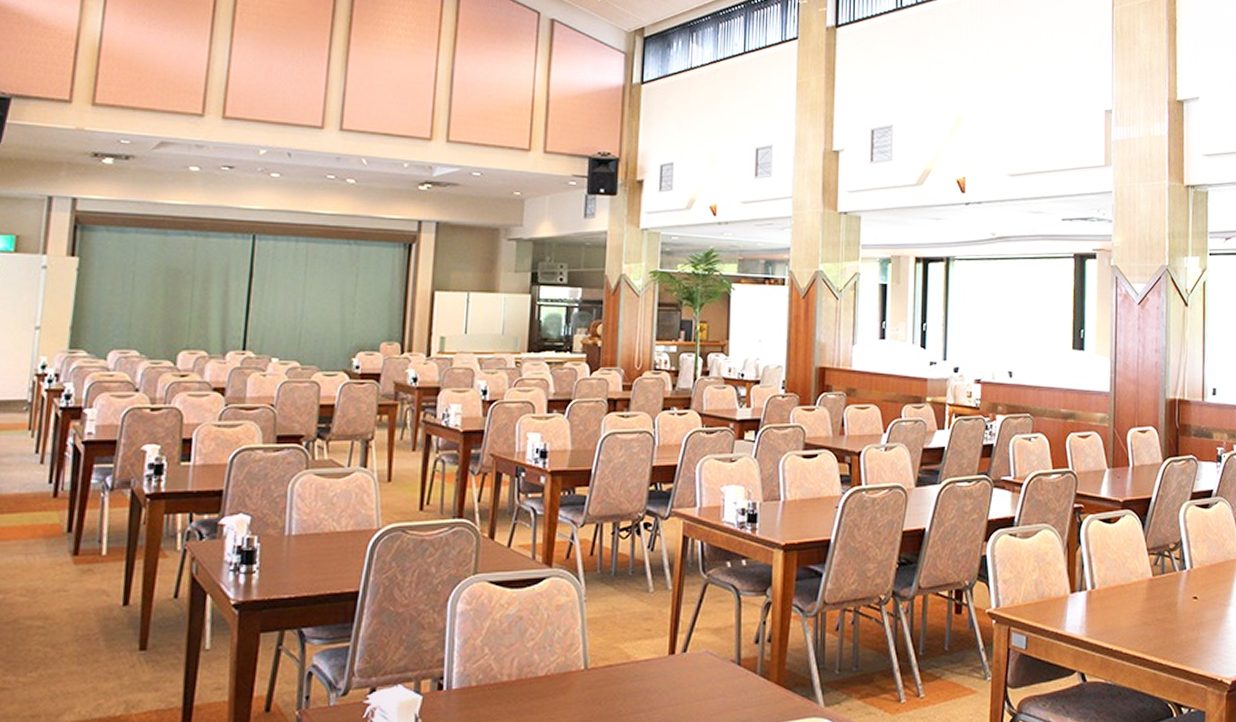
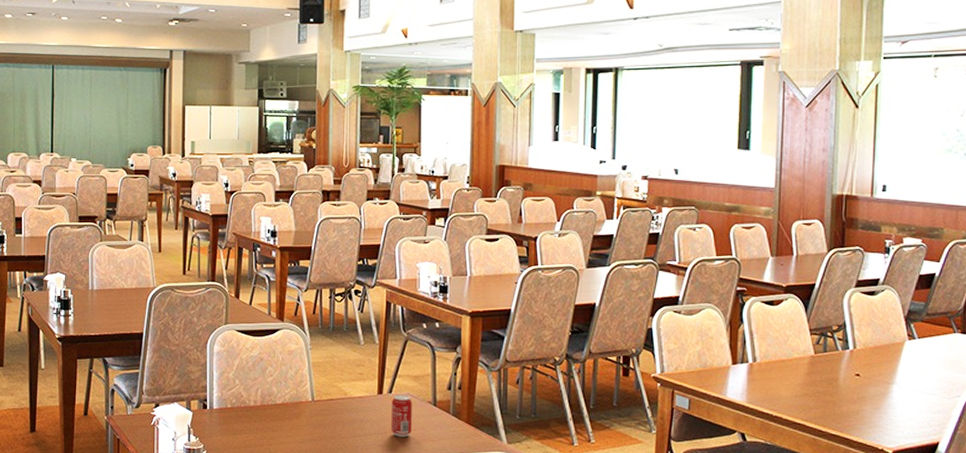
beverage can: none [684,653,712,709] -> present [391,395,413,437]

